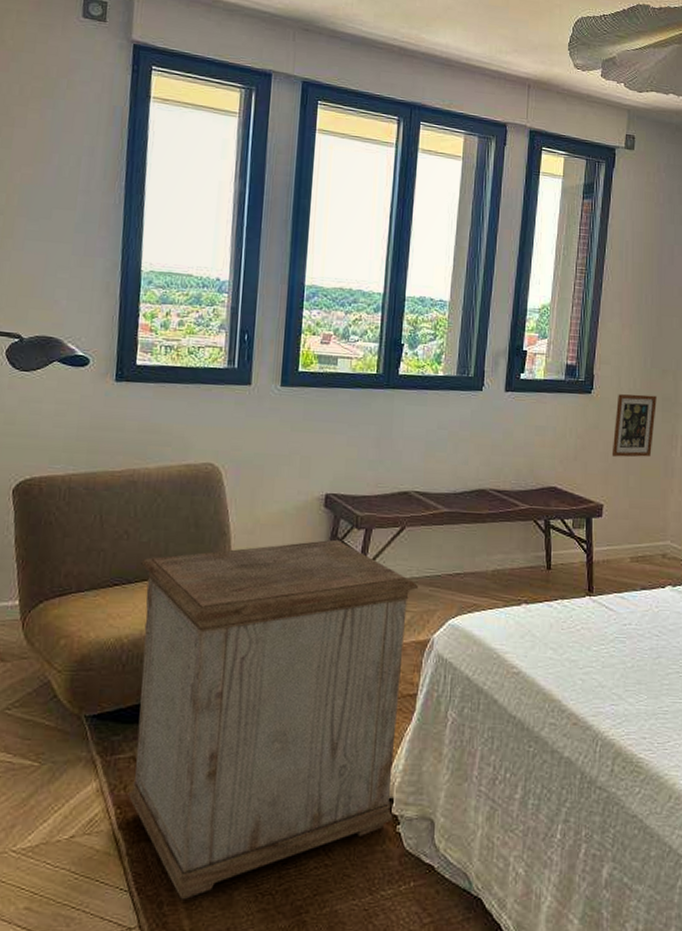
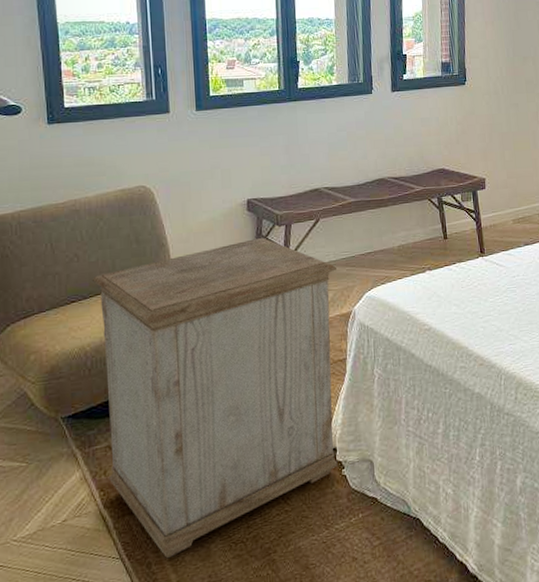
picture frame: present [611,394,657,457] -> none [487,80,522,136]

